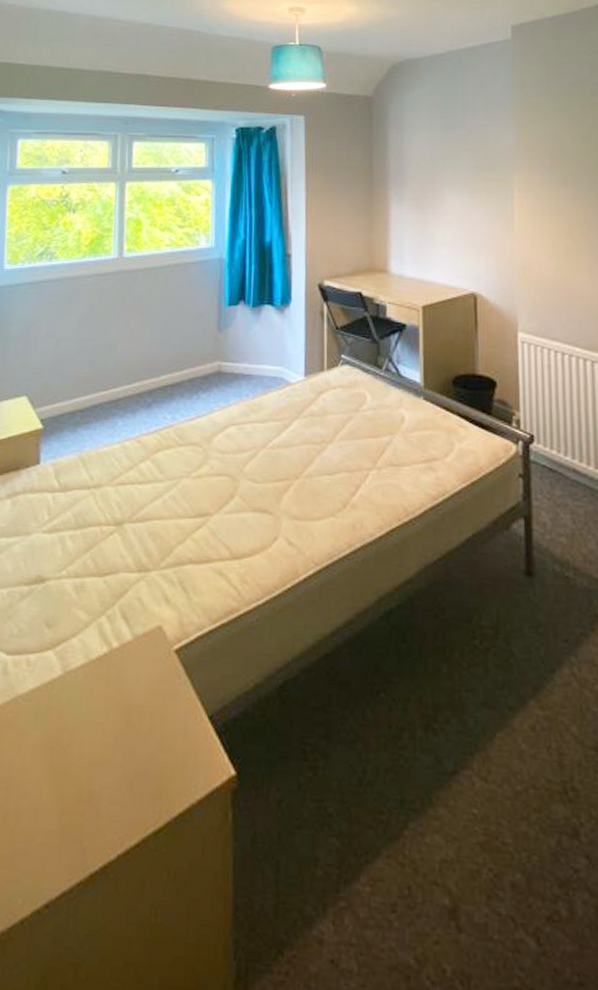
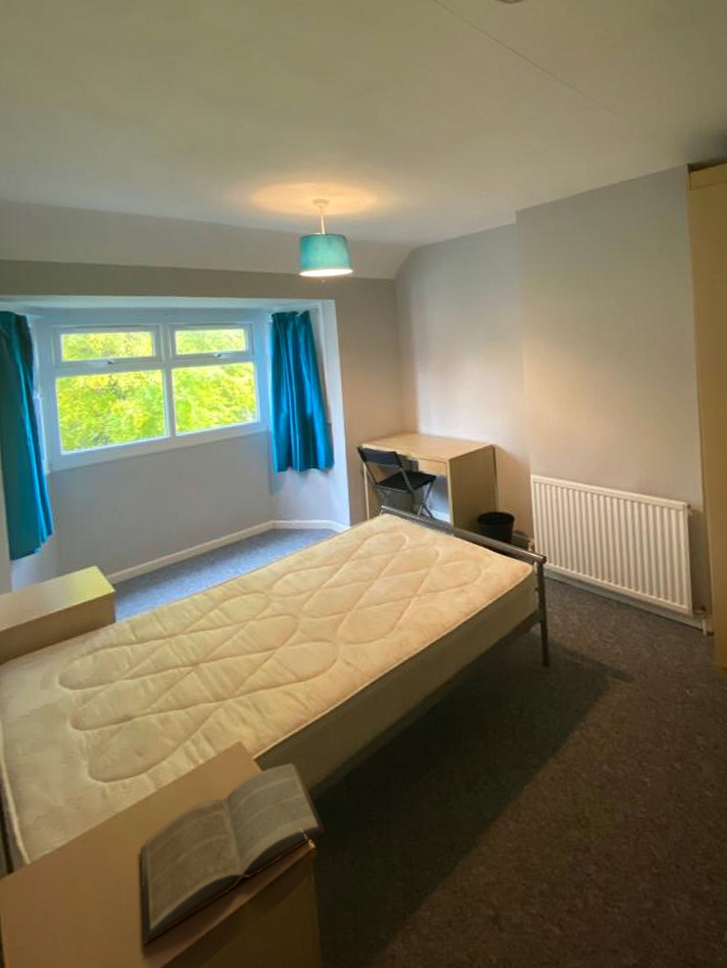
book: none [29,661,249,871] -> present [140,763,324,945]

